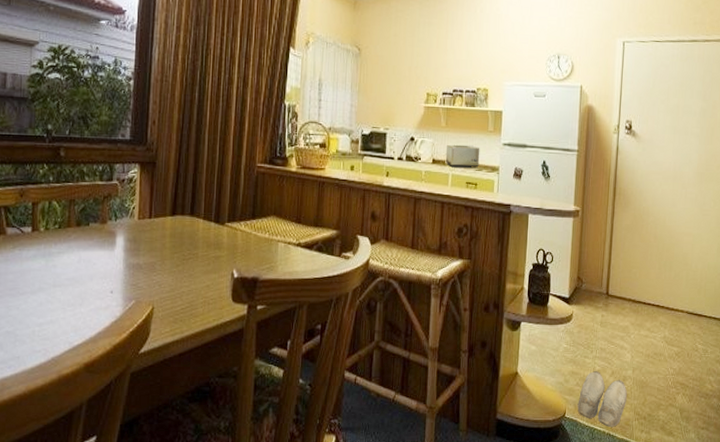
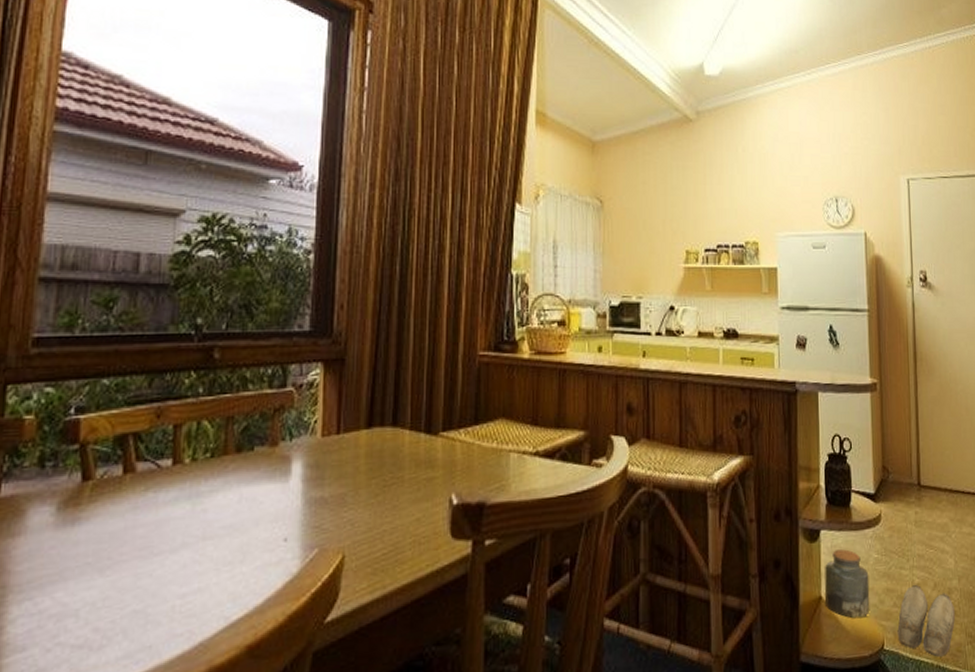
toaster: present [445,144,480,168] -> none [713,311,755,341]
jar: none [520,338,558,391] -> present [824,549,870,619]

